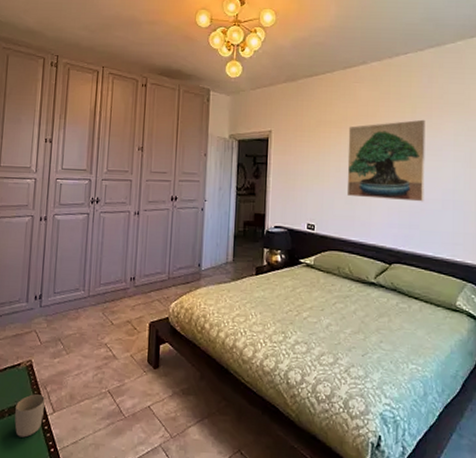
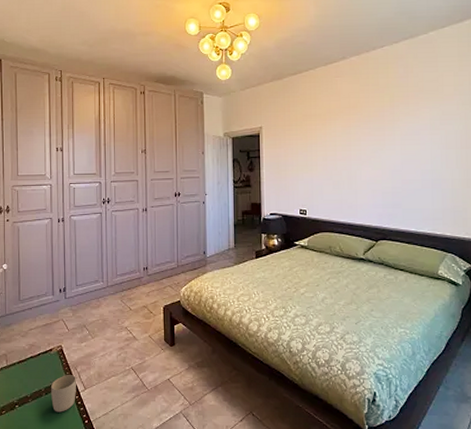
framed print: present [346,119,426,202] -> none [332,107,405,183]

